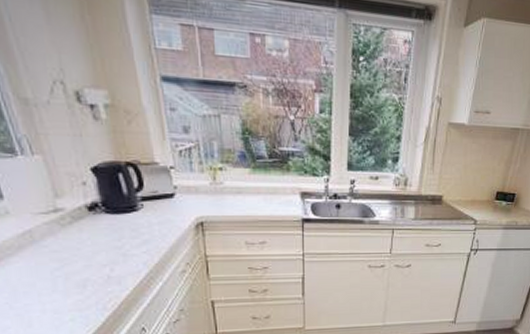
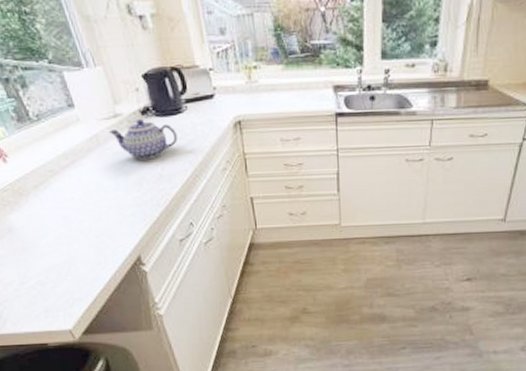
teapot: none [46,215,130,260] -> present [108,118,177,160]

